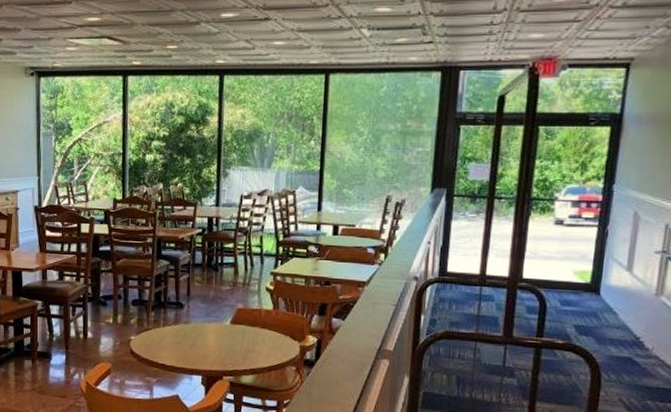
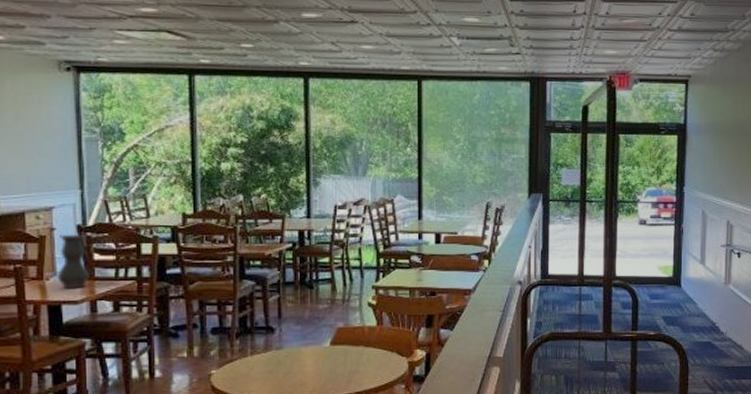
vase: none [19,214,43,260] -> present [57,235,90,290]

